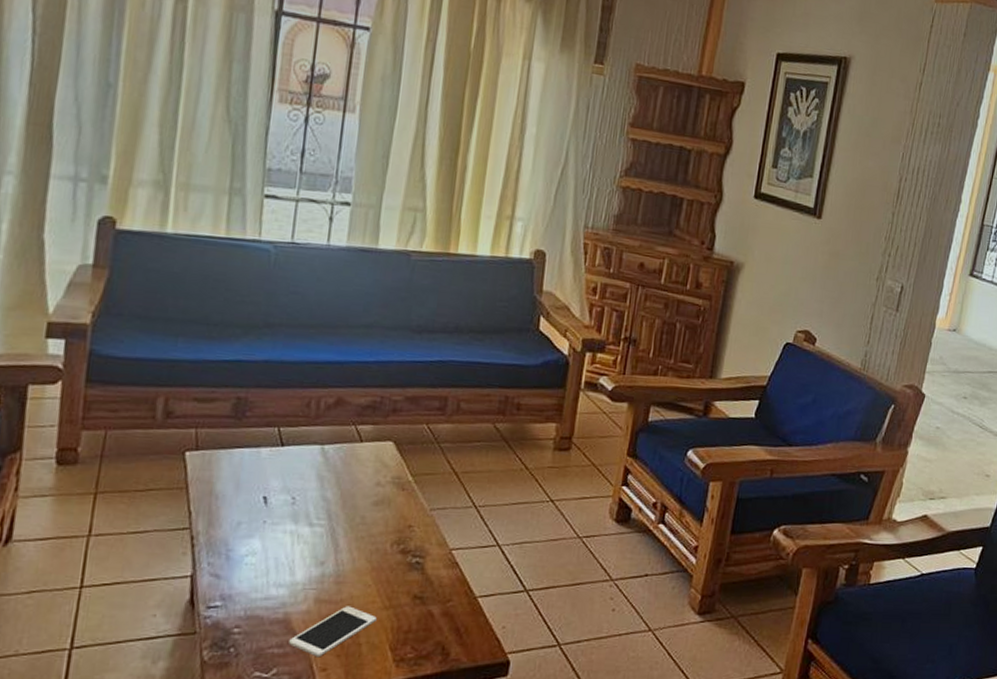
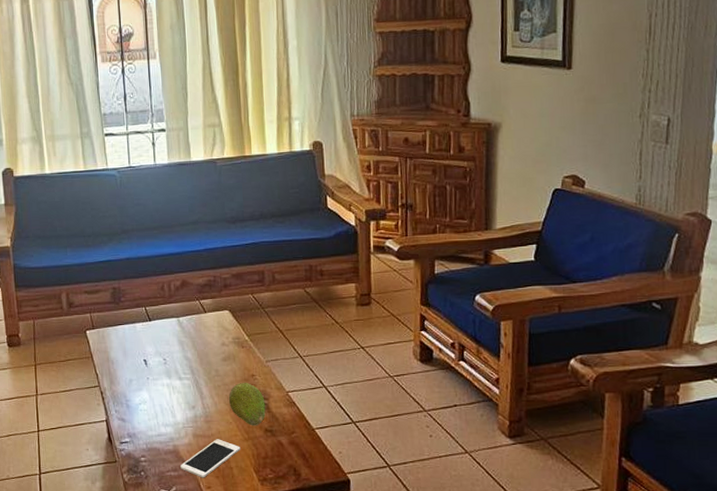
fruit: none [371,534,421,591] -> present [228,382,266,426]

